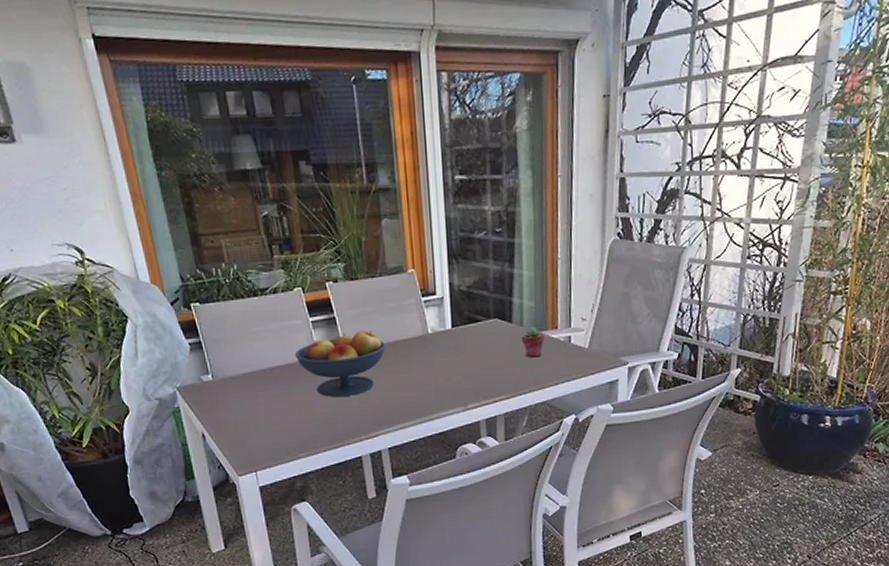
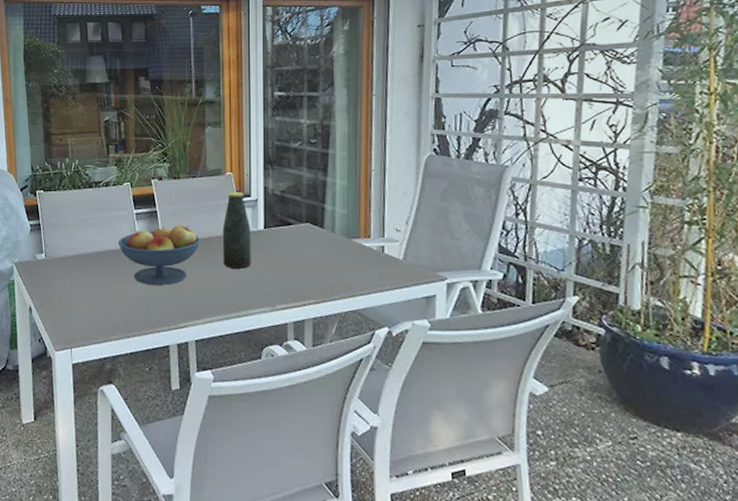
bottle: none [408,290,441,372] -> present [222,192,251,269]
potted succulent: present [521,326,544,358] -> none [332,233,356,265]

